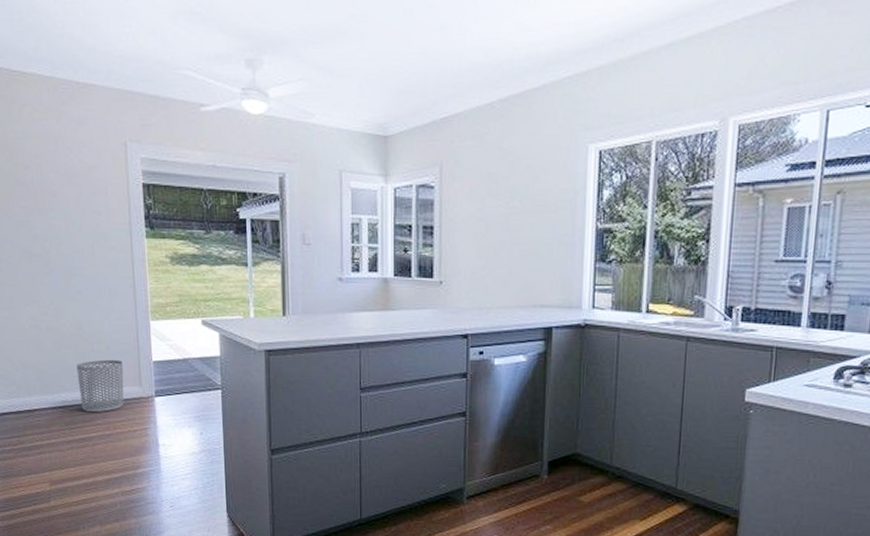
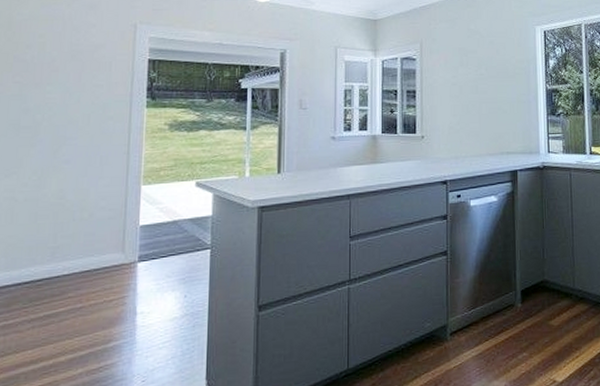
waste bin: present [76,359,124,413] -> none [52,227,106,286]

